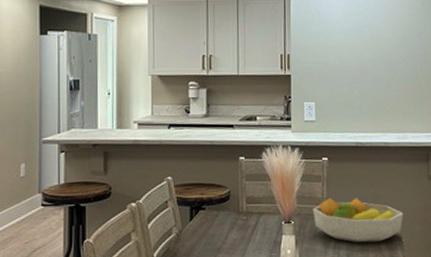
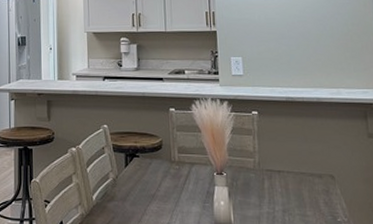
fruit bowl: present [313,198,404,243] -> none [244,152,343,199]

